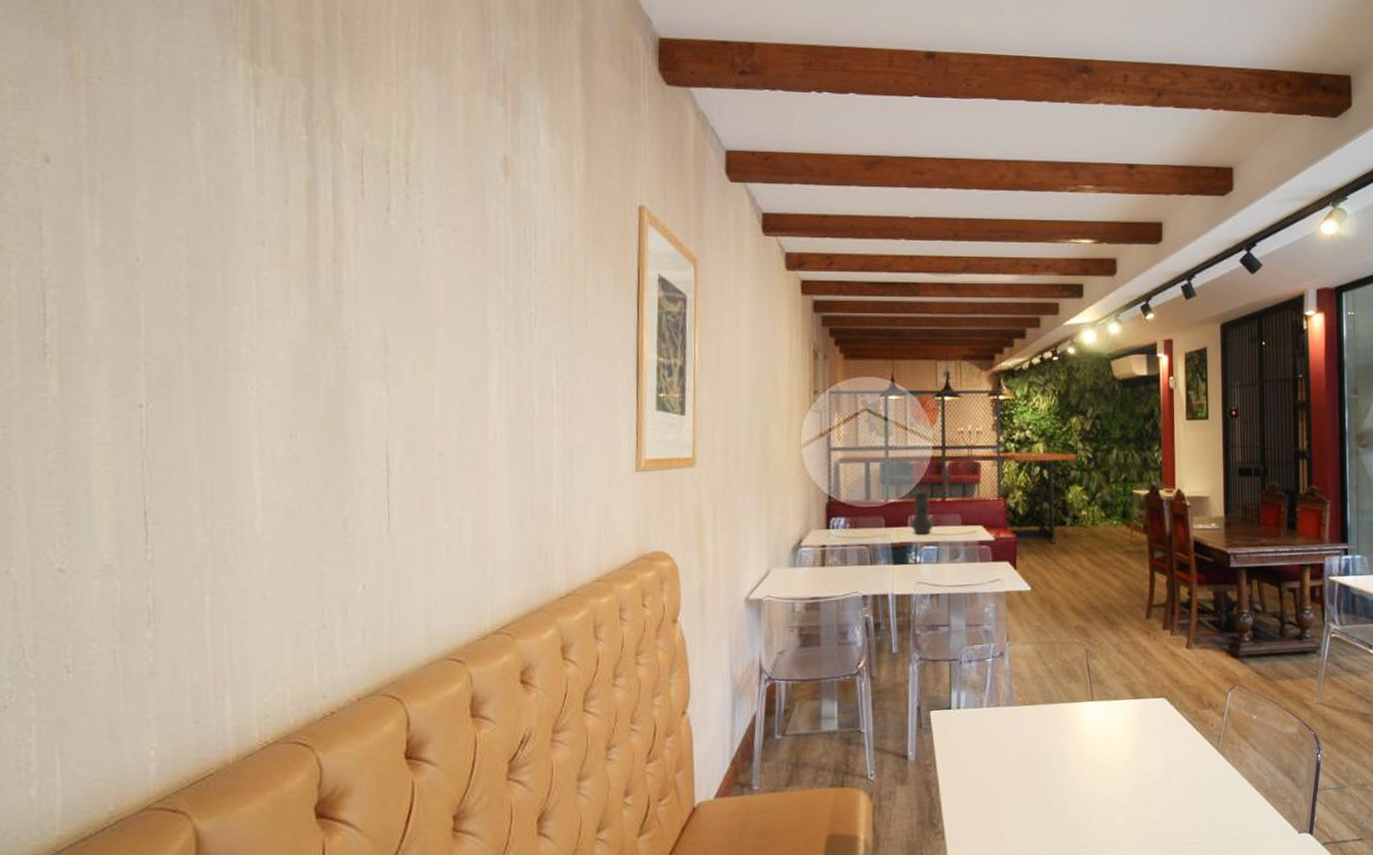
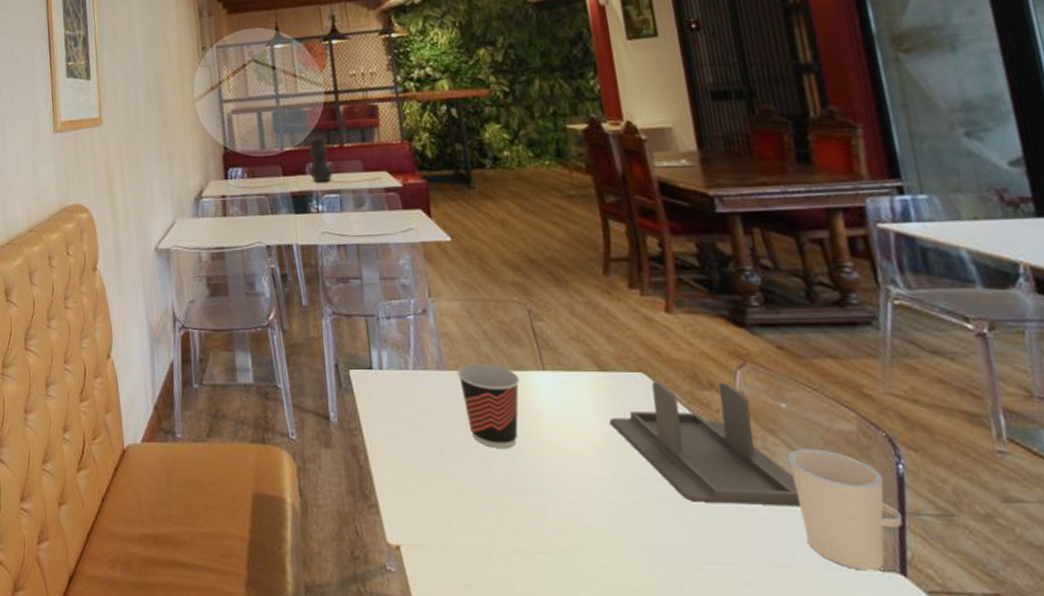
cup: none [1023,698,1073,770] -> present [457,363,520,448]
napkin holder: none [1137,702,1257,798] -> present [610,381,802,507]
cup: none [1252,748,1316,835] -> present [787,449,903,571]

